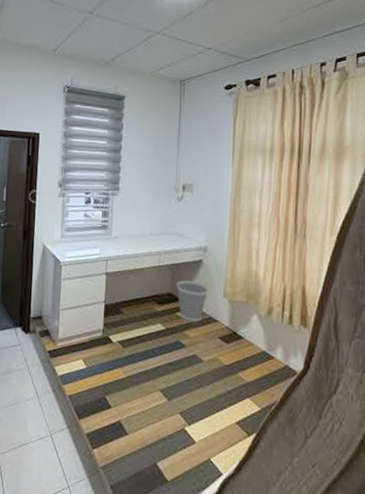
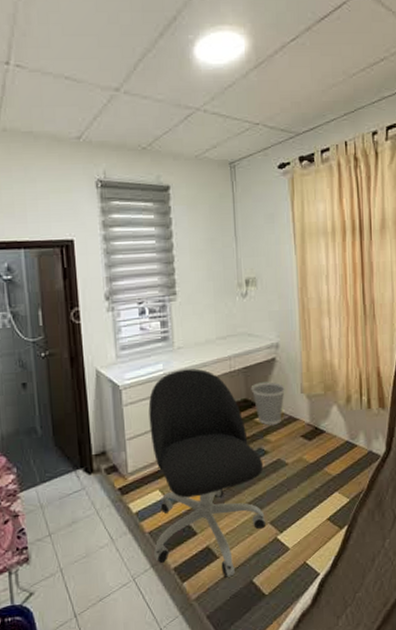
office chair: none [70,256,180,455] -> present [148,368,267,578]

